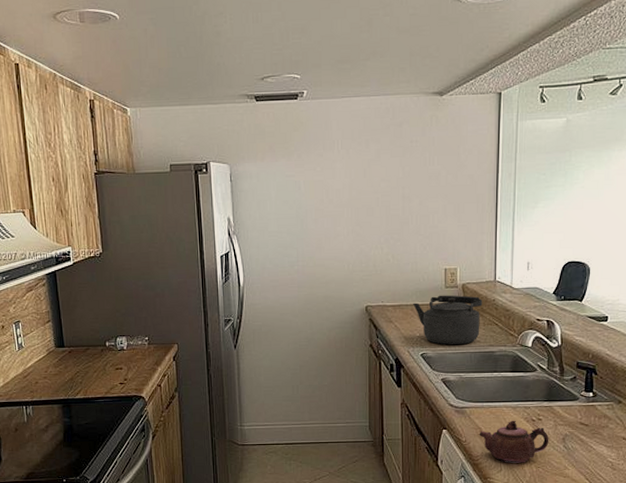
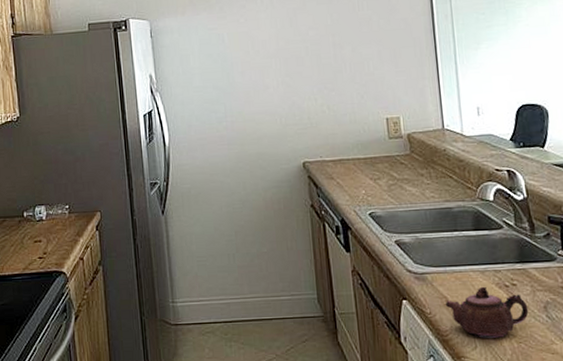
kettle: present [412,295,483,345] -> none [354,146,433,202]

